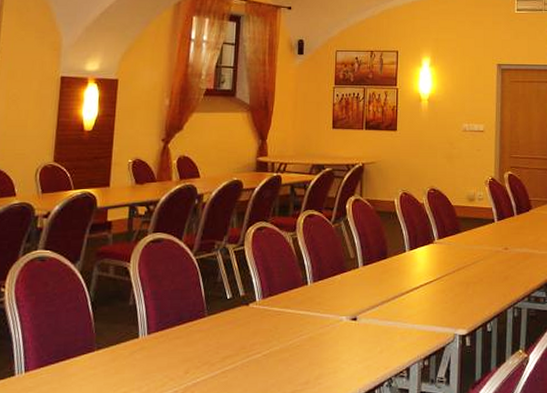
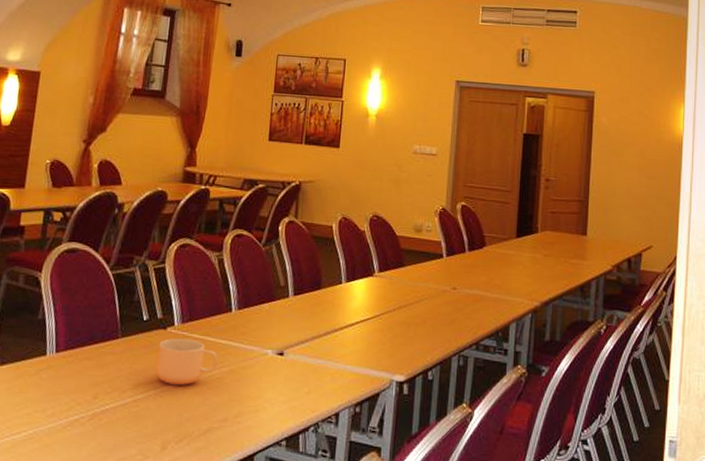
cup: none [241,312,297,355] -> present [155,338,218,385]

